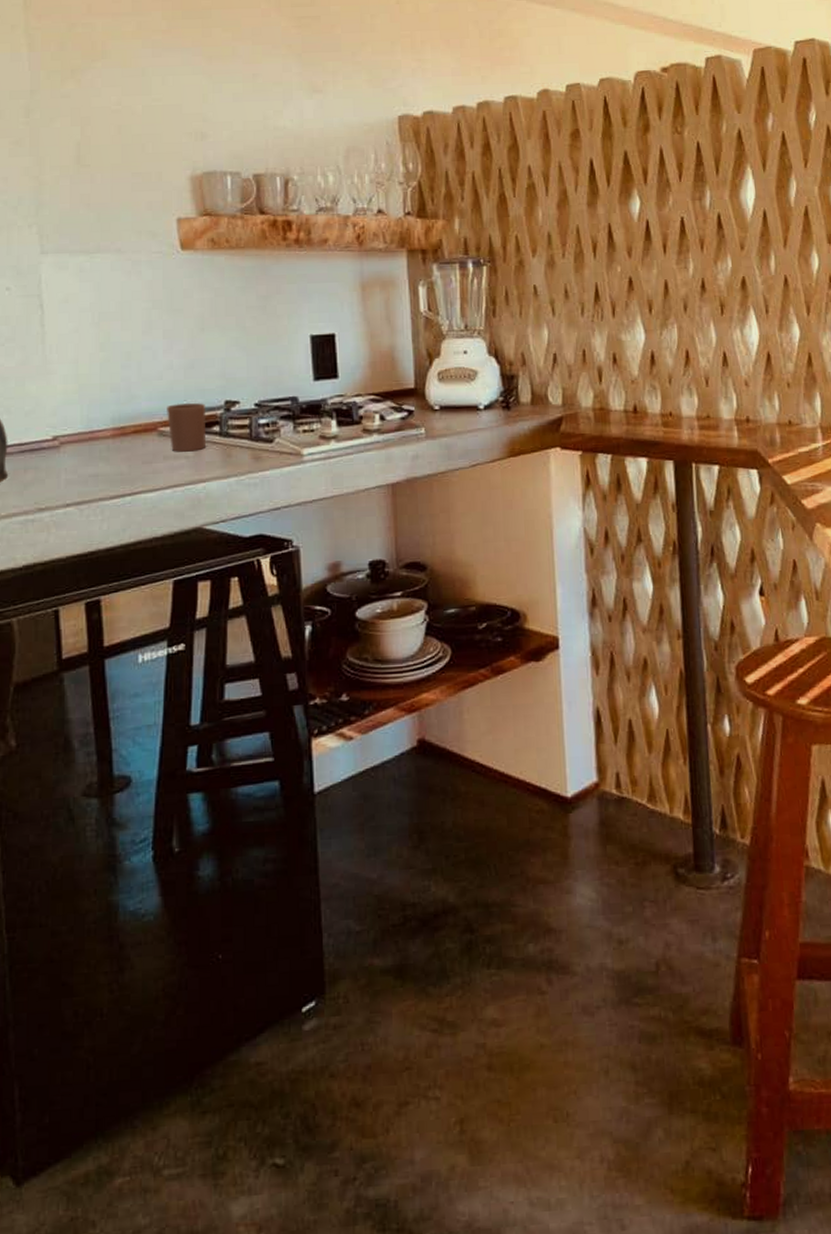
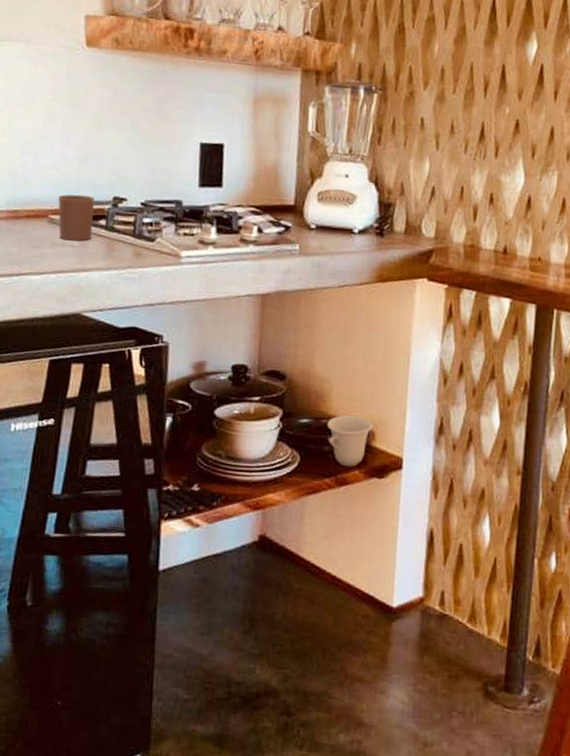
cup: none [475,598,523,654] -> present [327,414,373,467]

